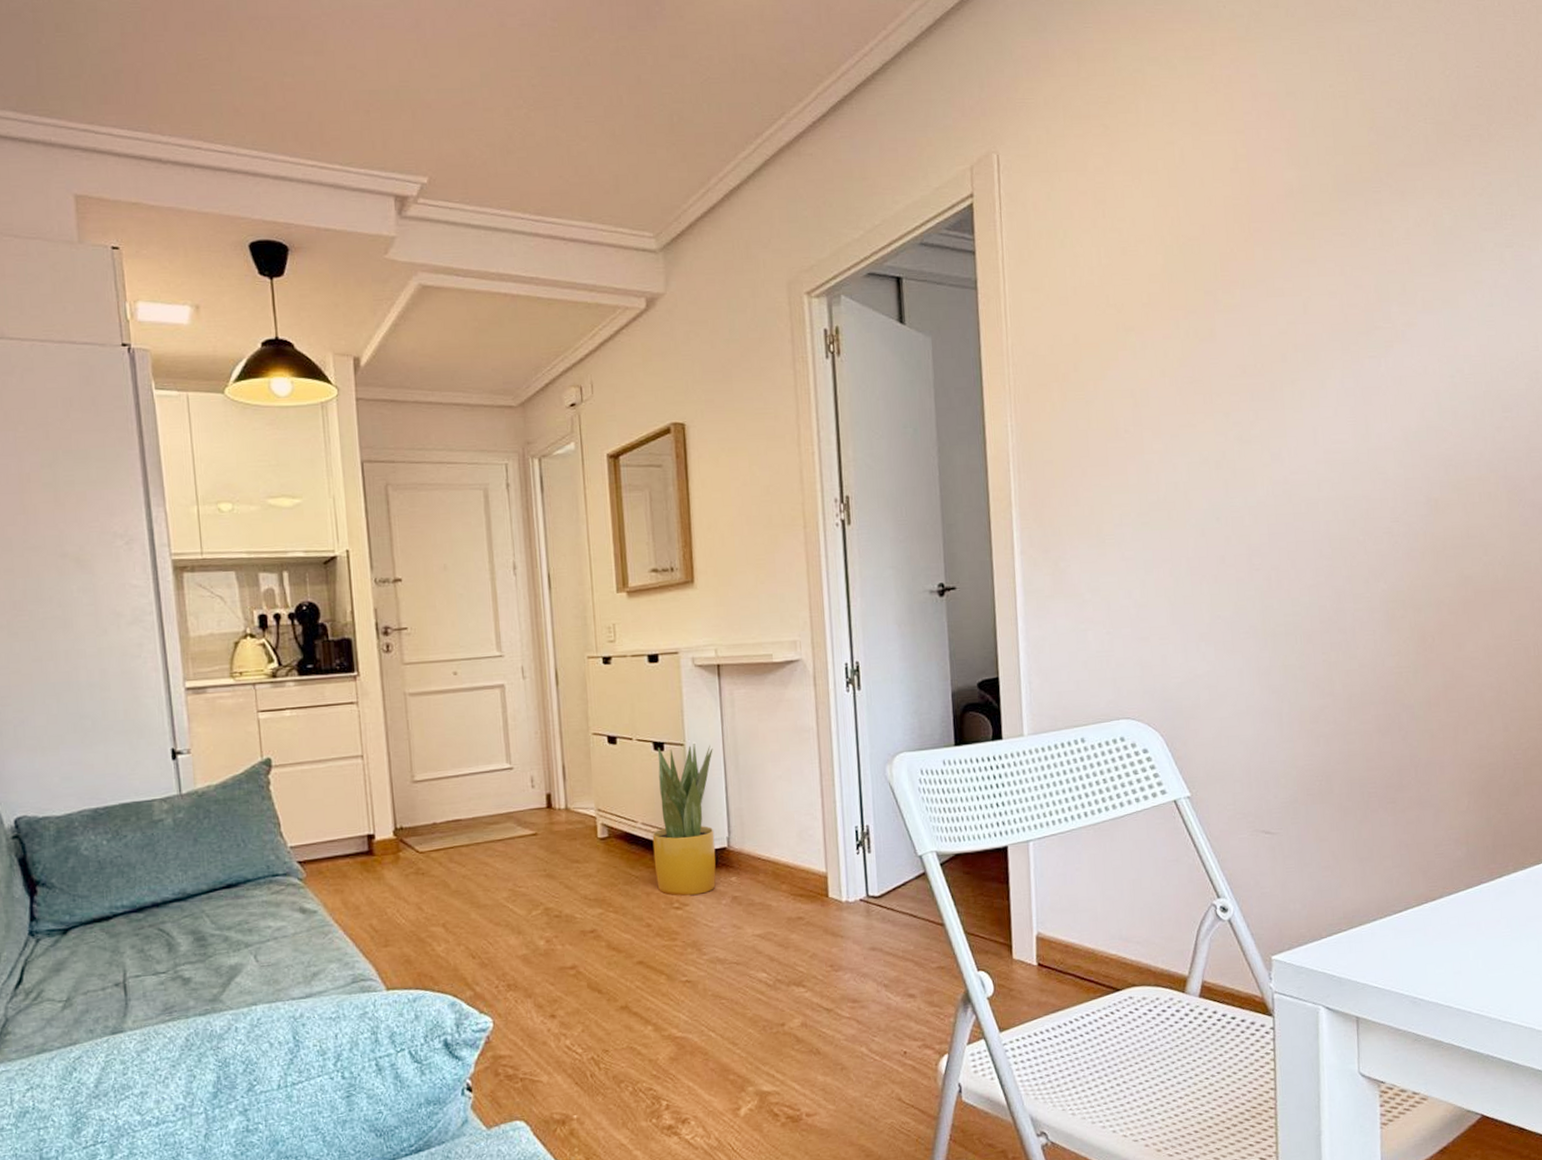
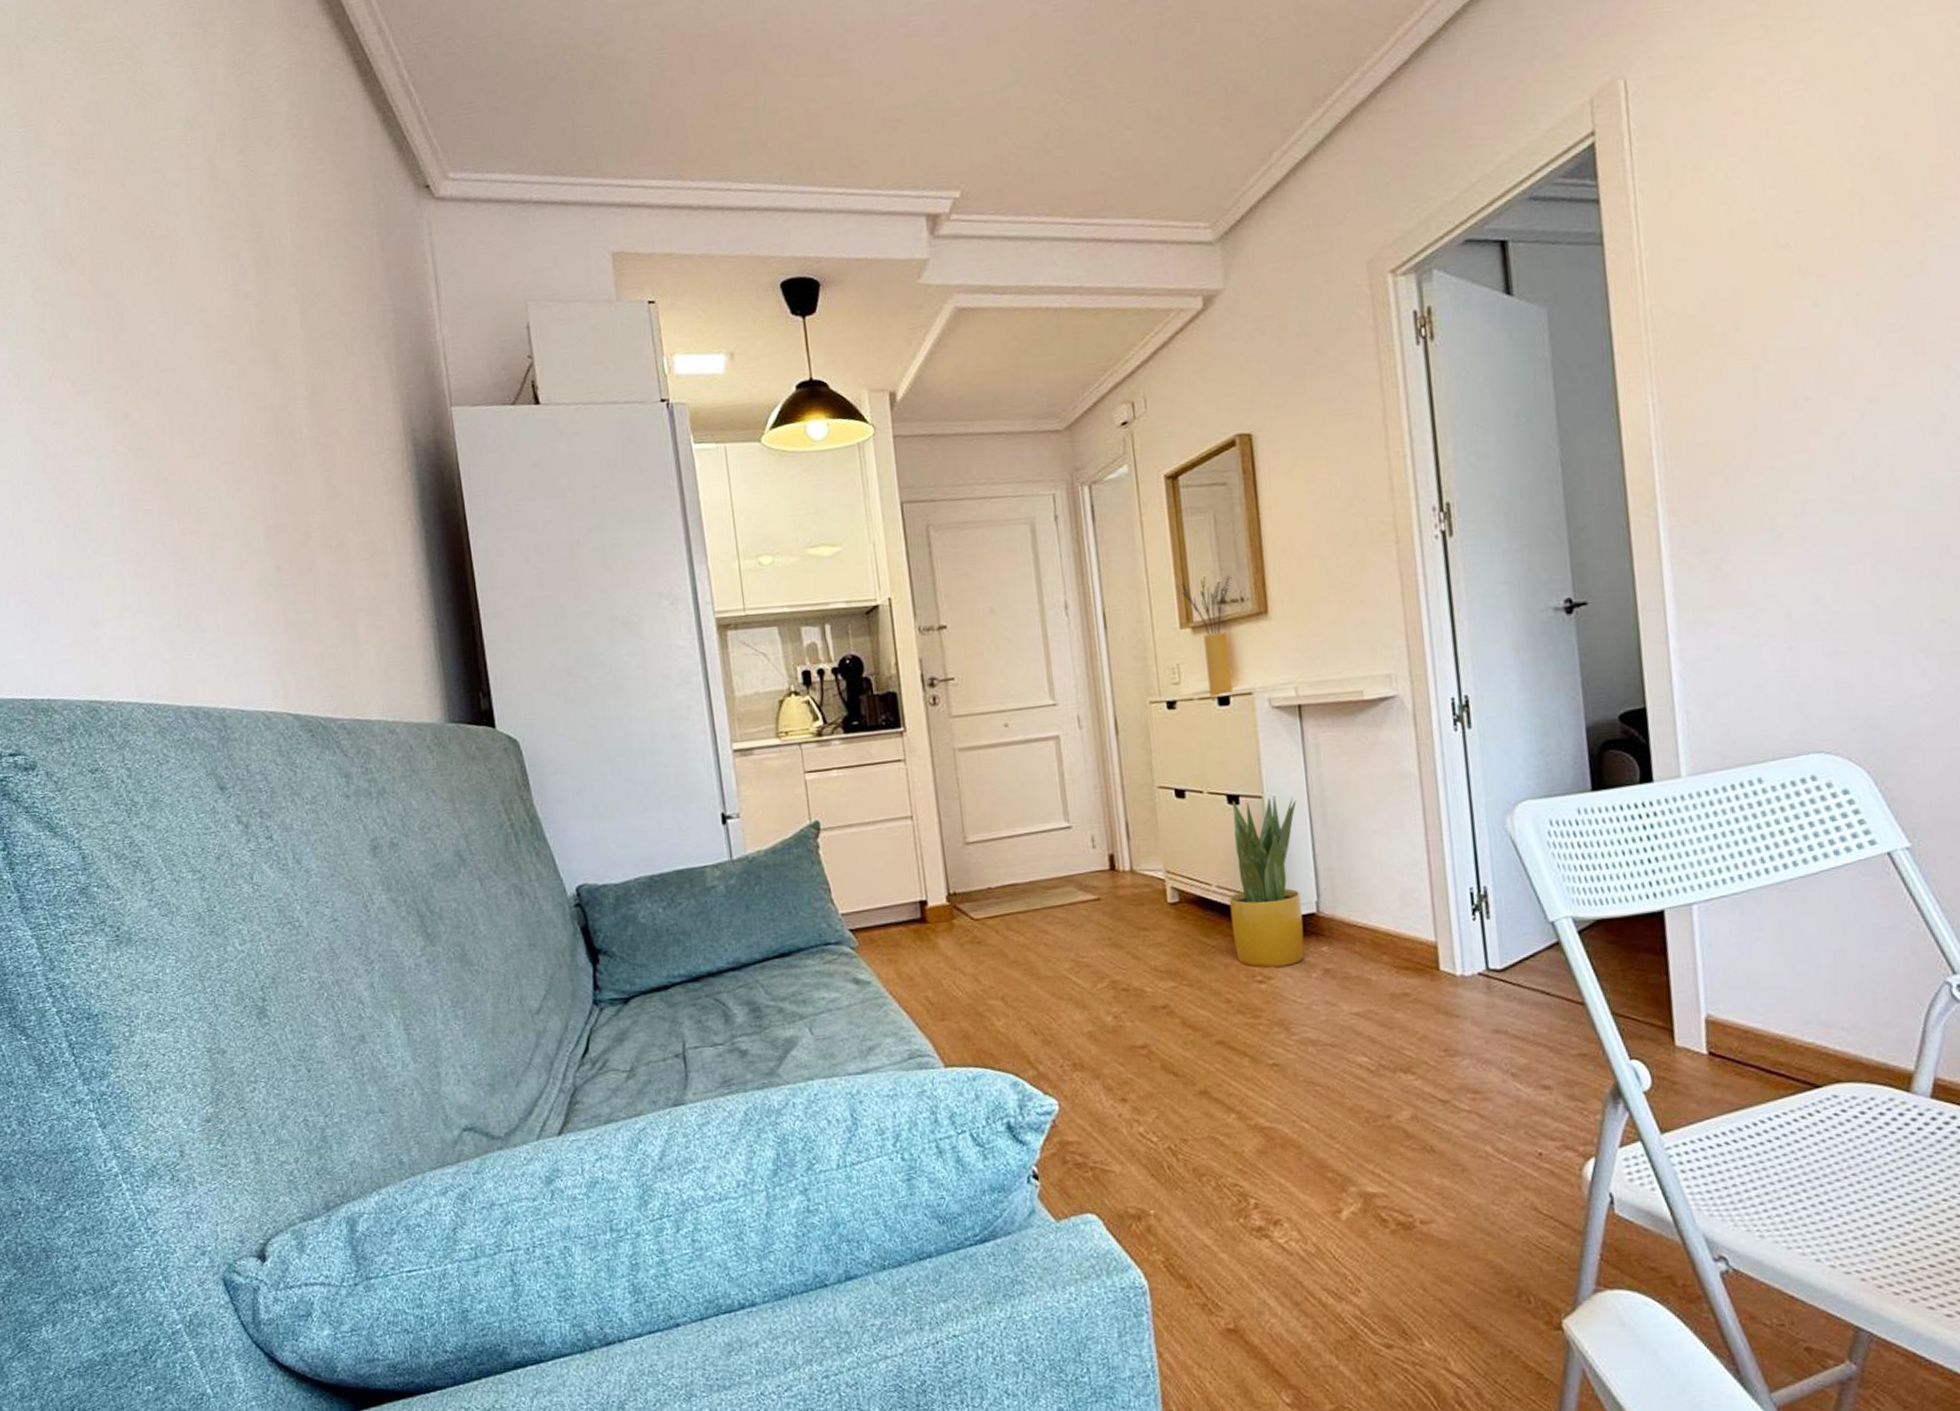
vase: none [619,547,664,658] -> present [1181,576,1232,701]

